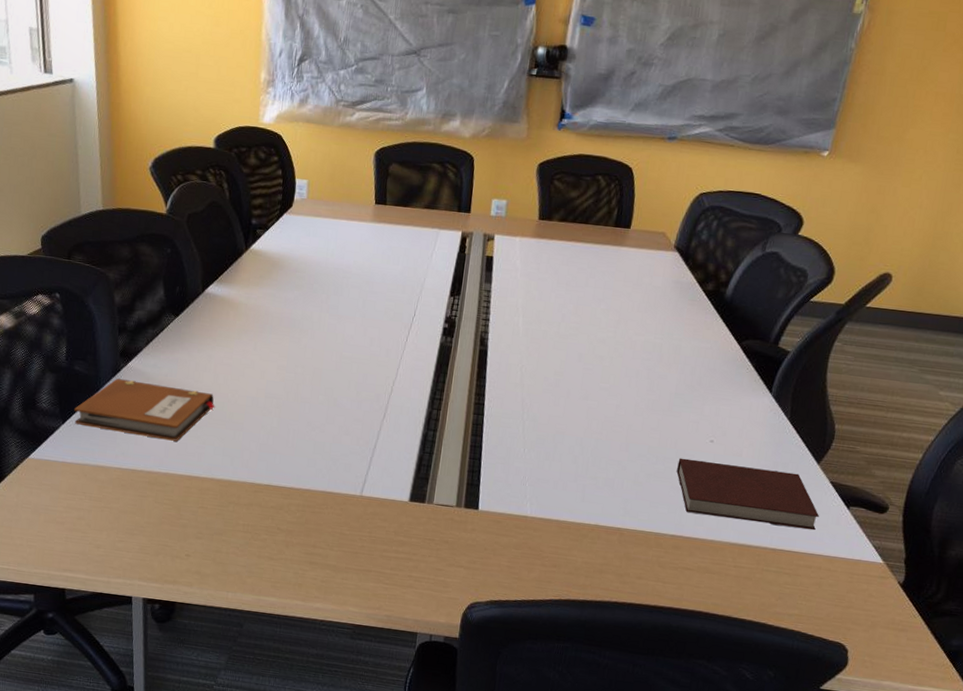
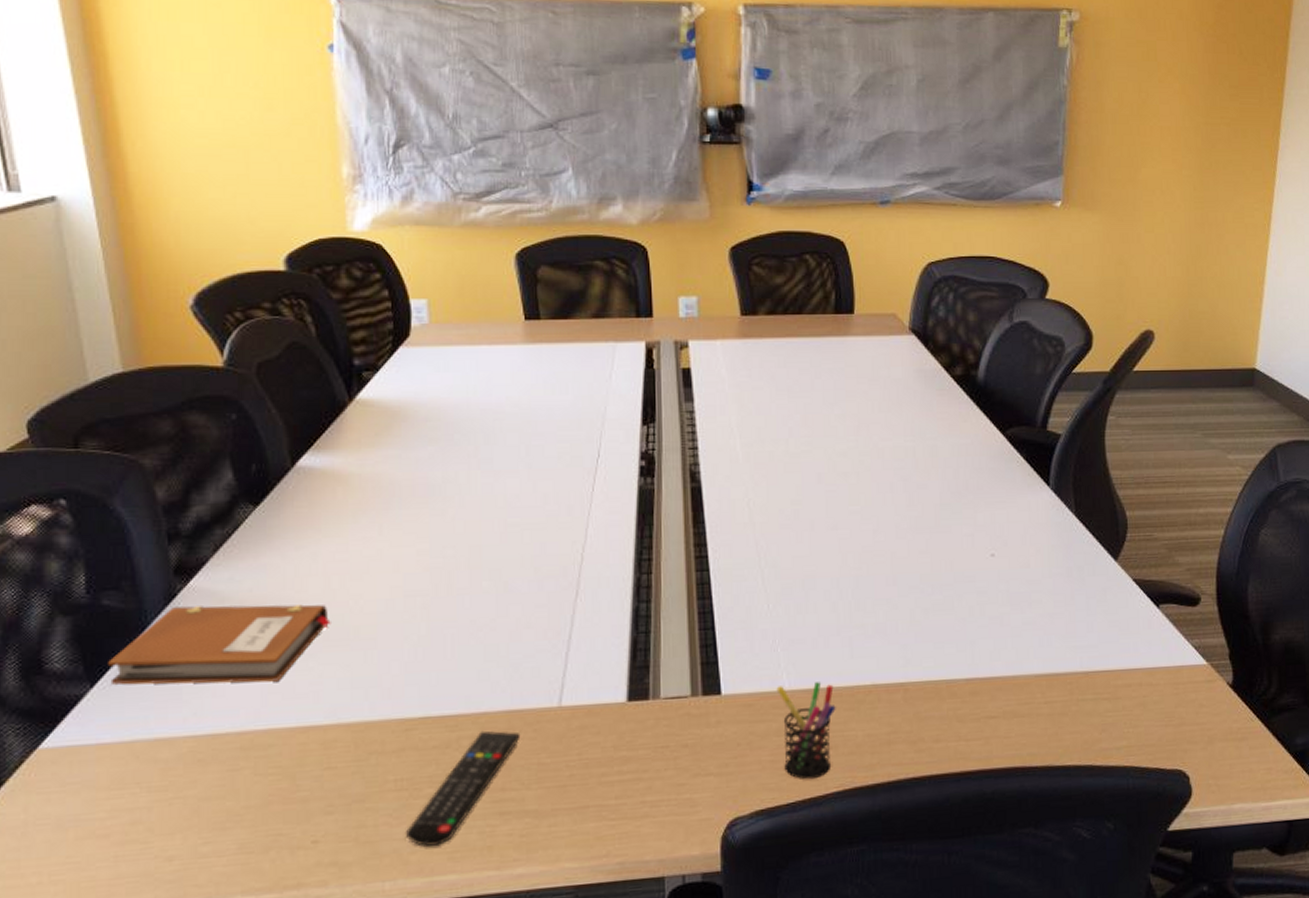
remote control: none [246,502,331,576] -> present [406,730,521,847]
pen holder: none [517,512,565,587] -> present [776,682,836,780]
notebook: present [676,458,820,531] -> none [958,576,1129,647]

